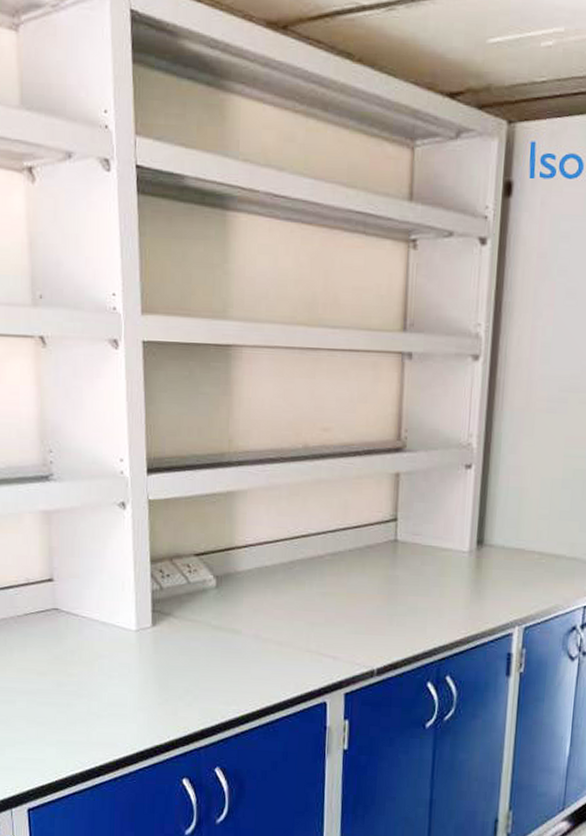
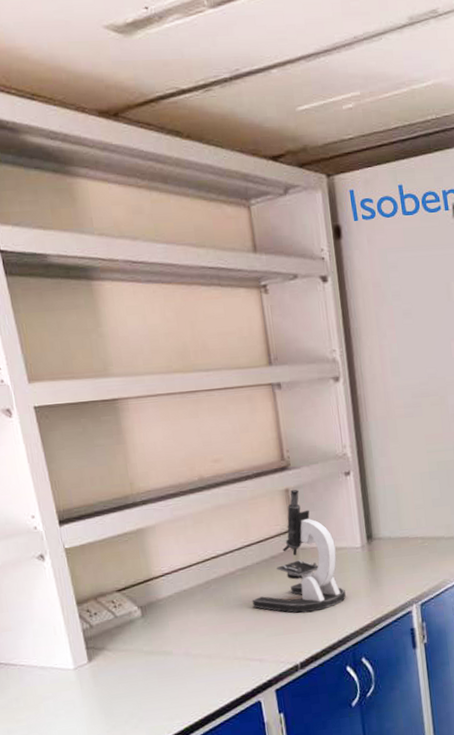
microscope: none [336,474,442,614] -> present [251,489,346,613]

